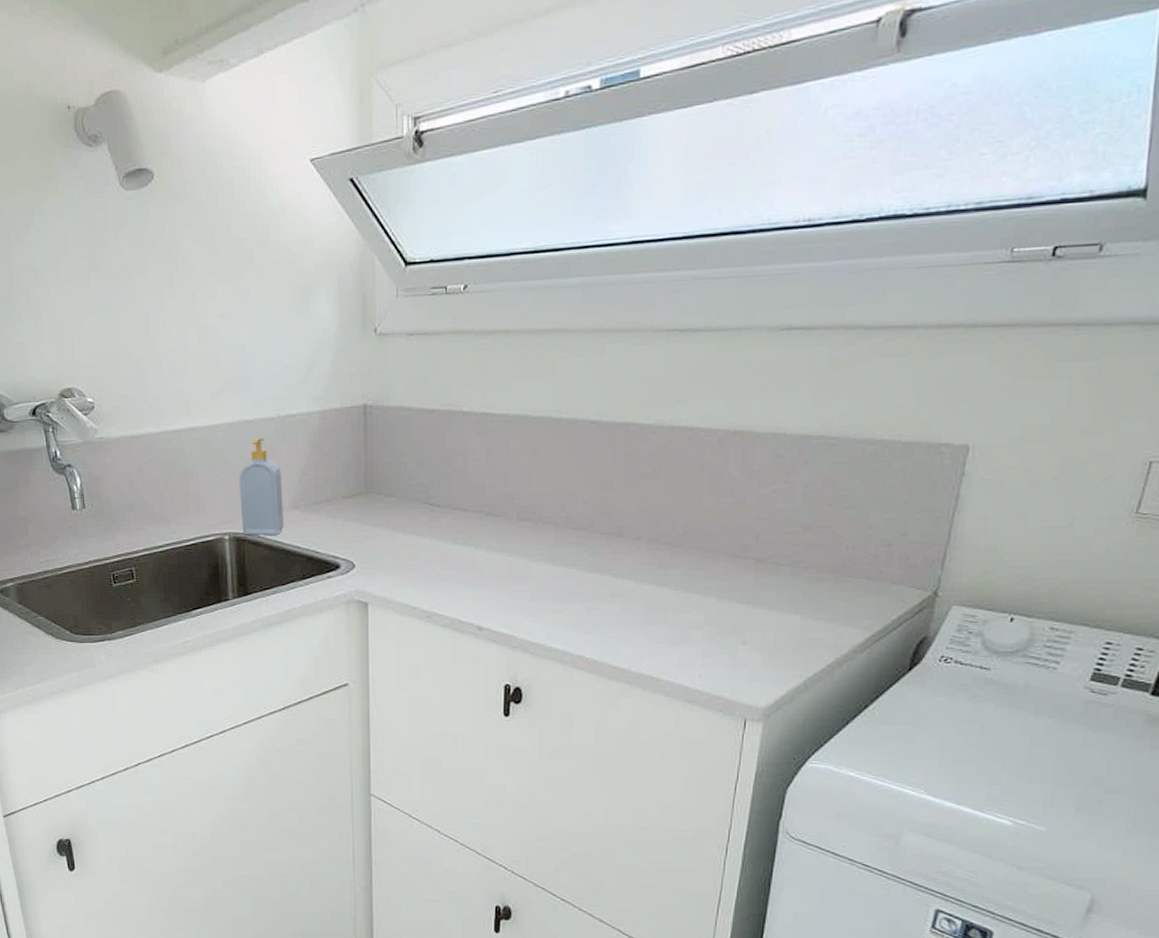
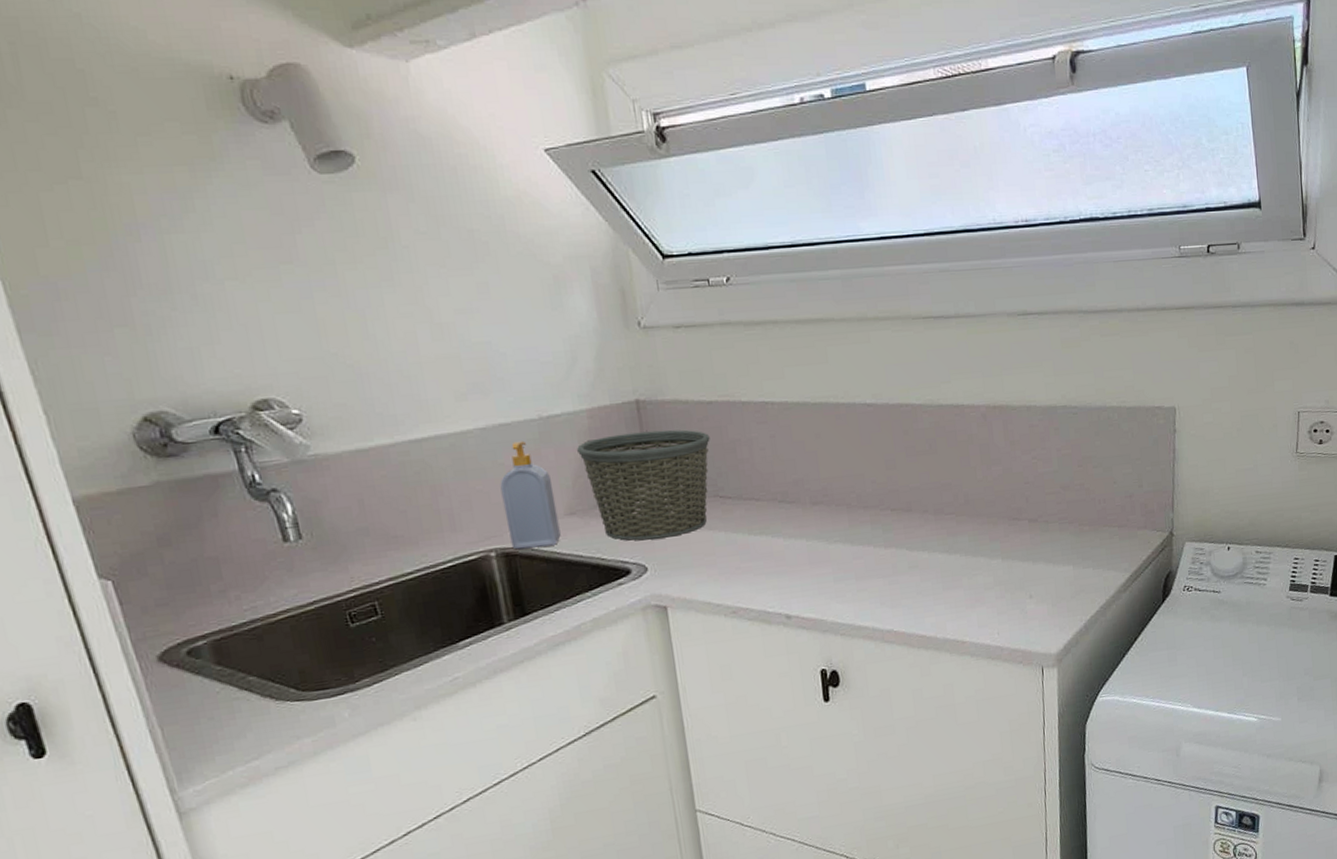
basket: none [307,435,428,539] -> present [577,429,710,541]

